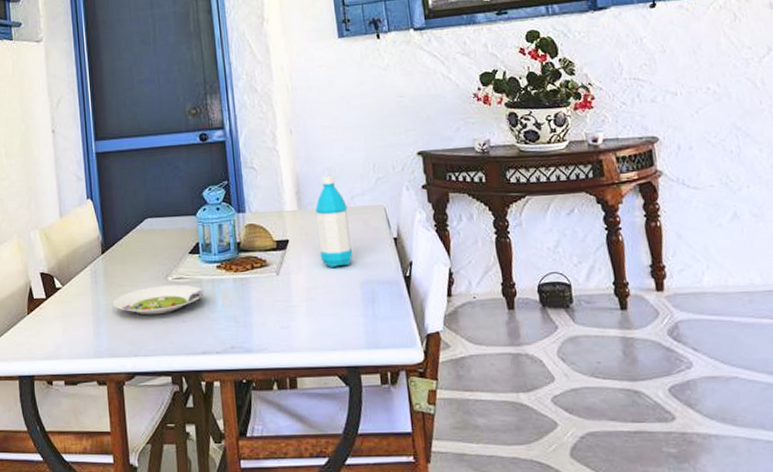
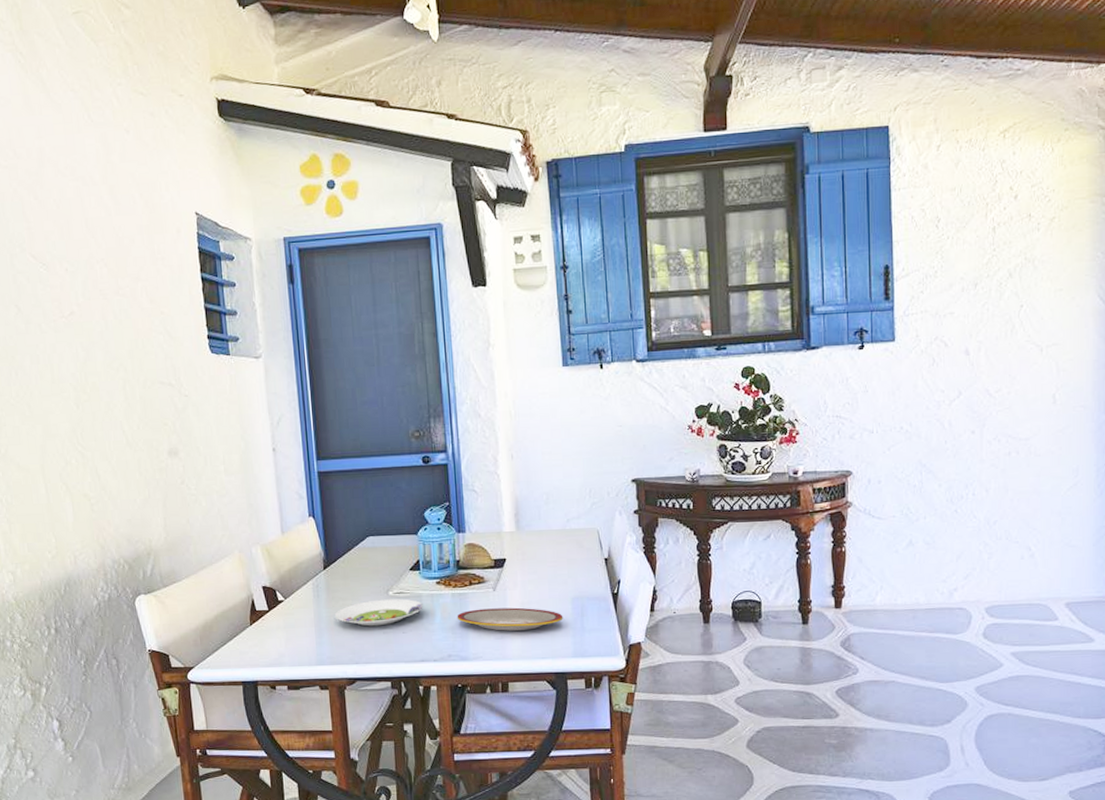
plate: none [239,293,353,320] -> present [457,607,563,631]
water bottle: present [315,176,352,268] -> none [533,500,565,585]

